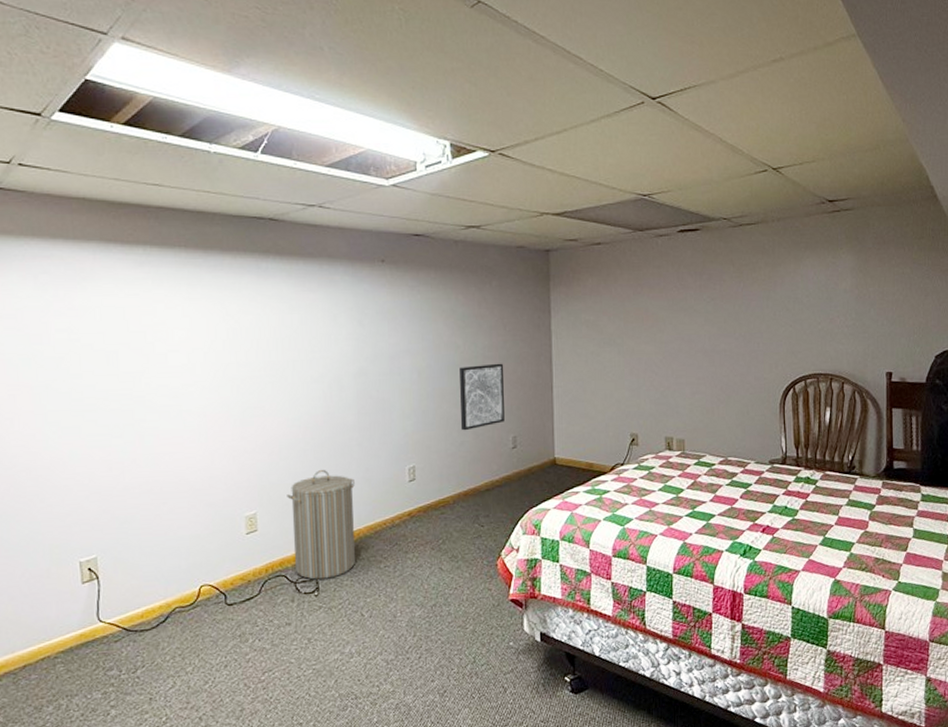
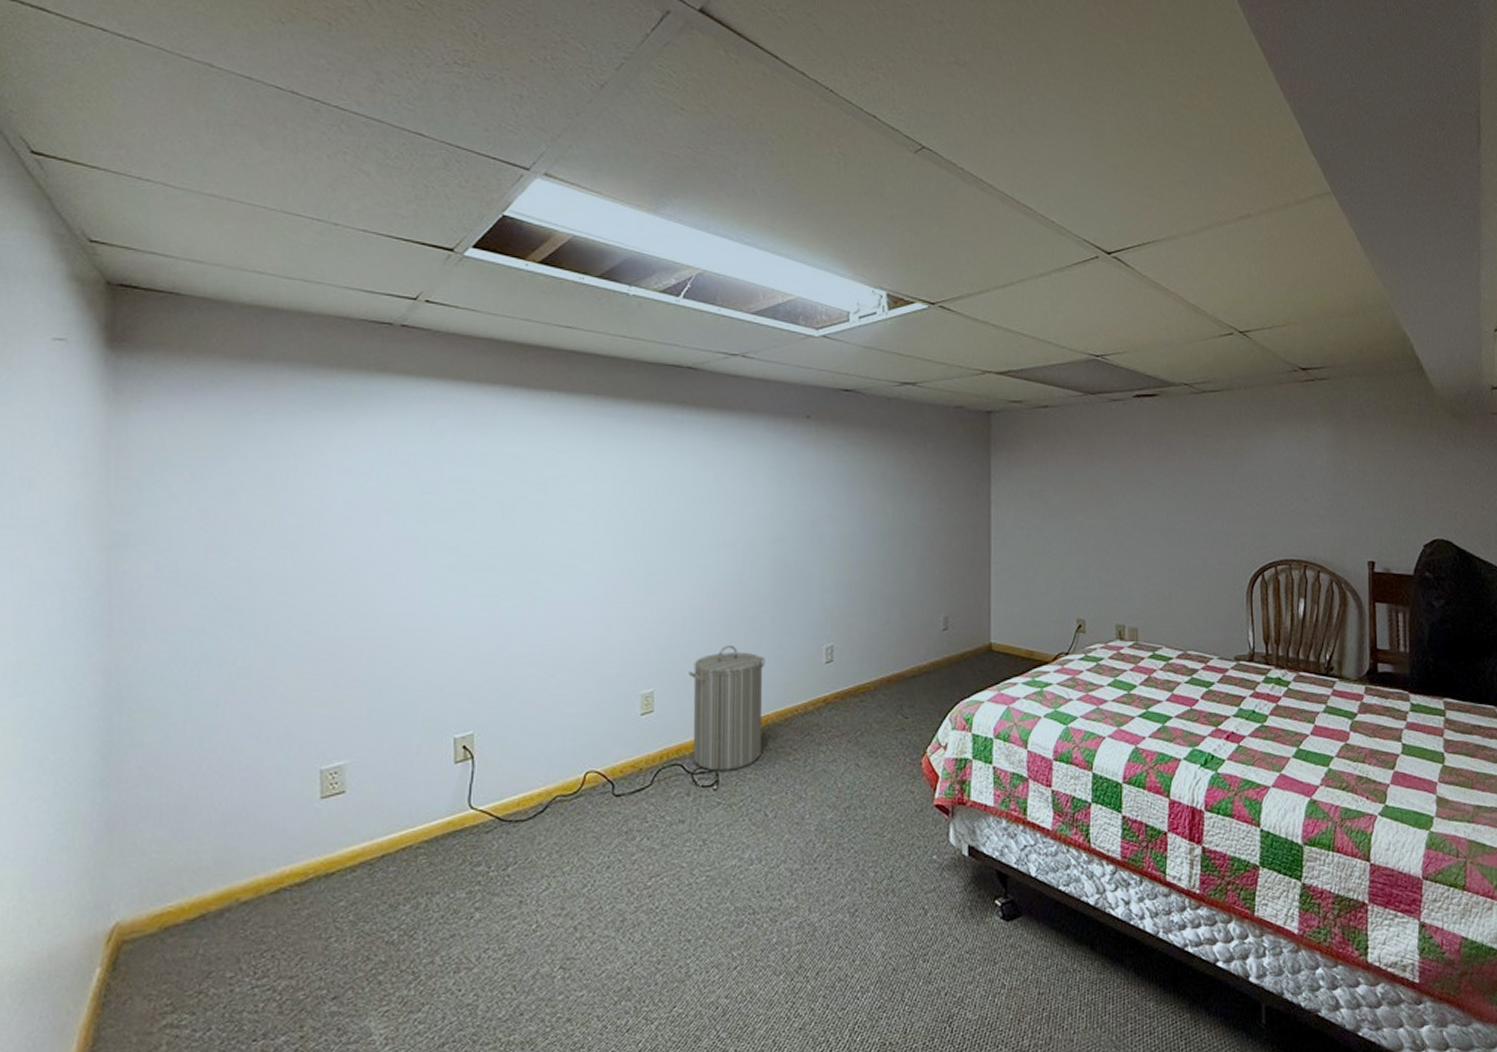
wall art: present [460,363,505,431] -> none [886,534,937,608]

